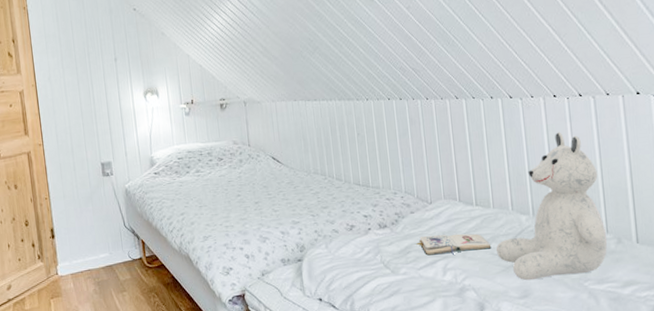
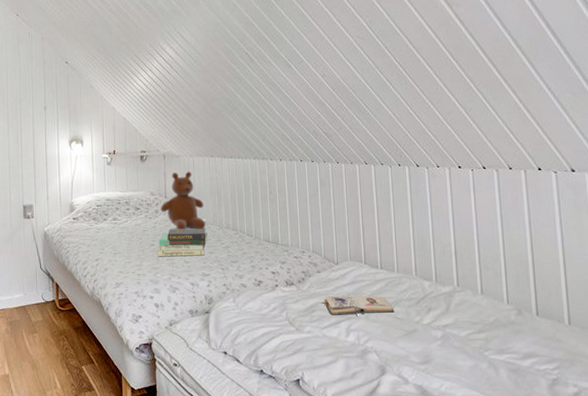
books: none [244,175,296,208] -> present [157,228,209,257]
teddy bear: none [245,117,293,179] -> present [161,171,206,230]
stuffed animal: present [496,132,608,281] -> none [398,202,508,347]

